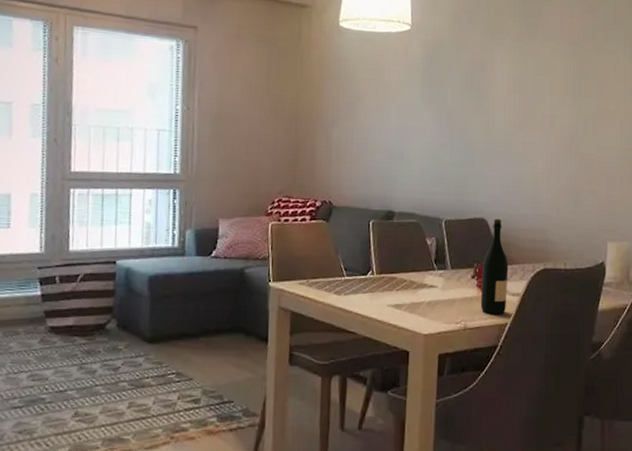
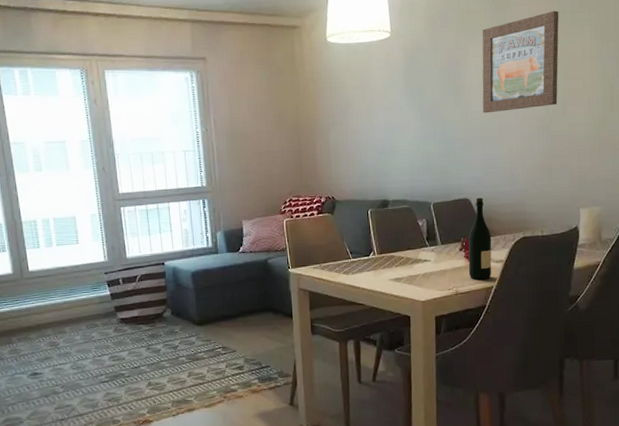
wall art: none [506,24,593,126] -> present [482,11,559,114]

